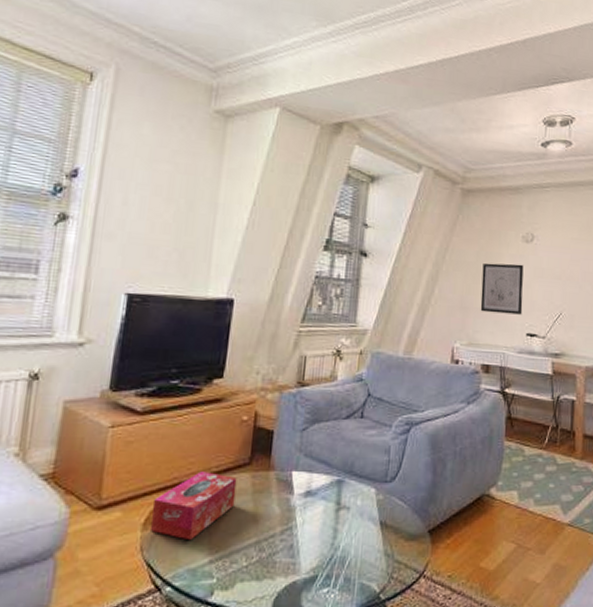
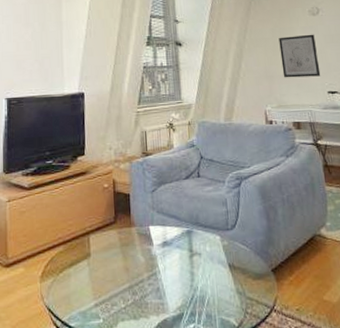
tissue box: present [151,471,237,541] -> none [47,231,108,289]

